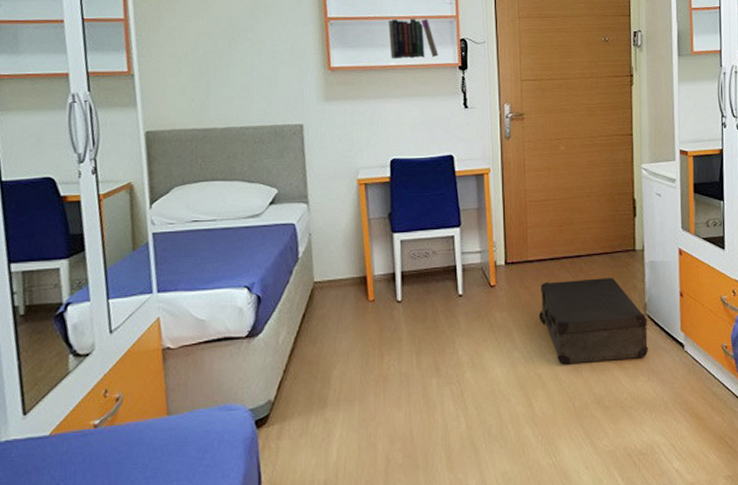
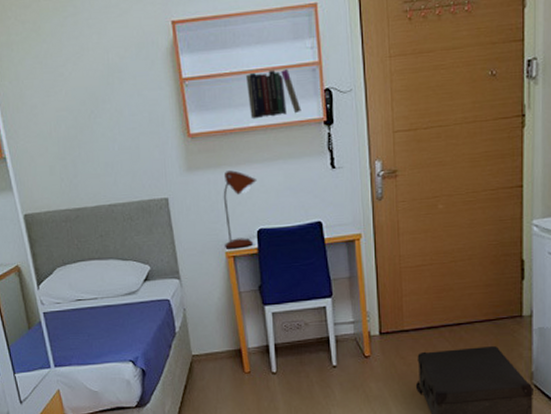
desk lamp: none [356,103,393,177] -> present [223,170,257,249]

